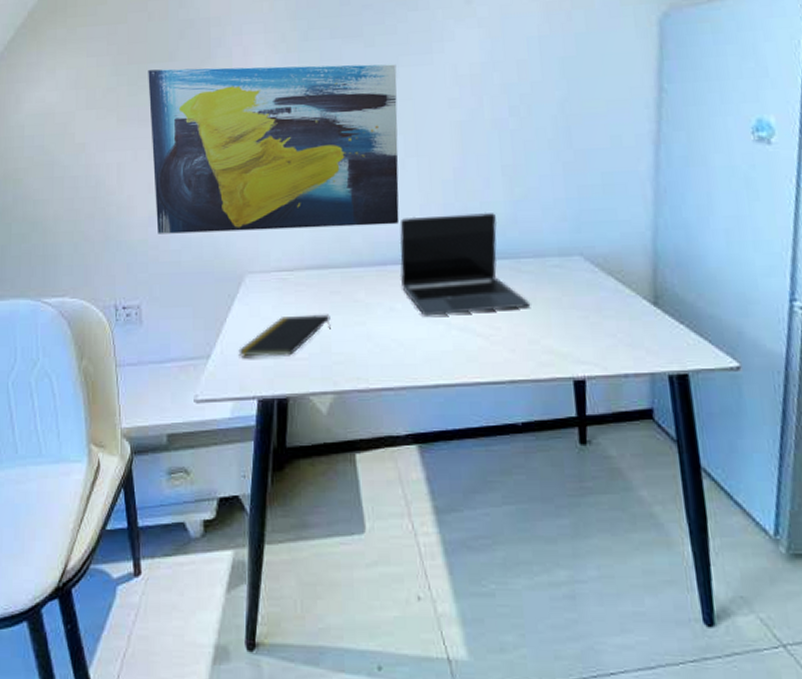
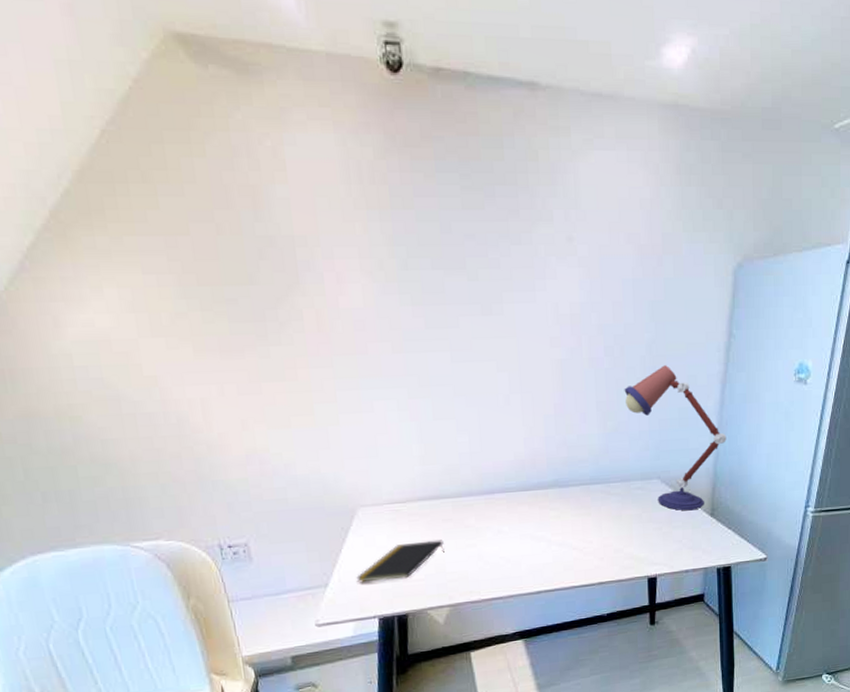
wall art: present [148,64,400,234] -> none [224,293,506,473]
laptop: present [399,212,531,316] -> none [505,443,617,536]
desk lamp: none [533,125,667,297] -> present [624,365,727,511]

